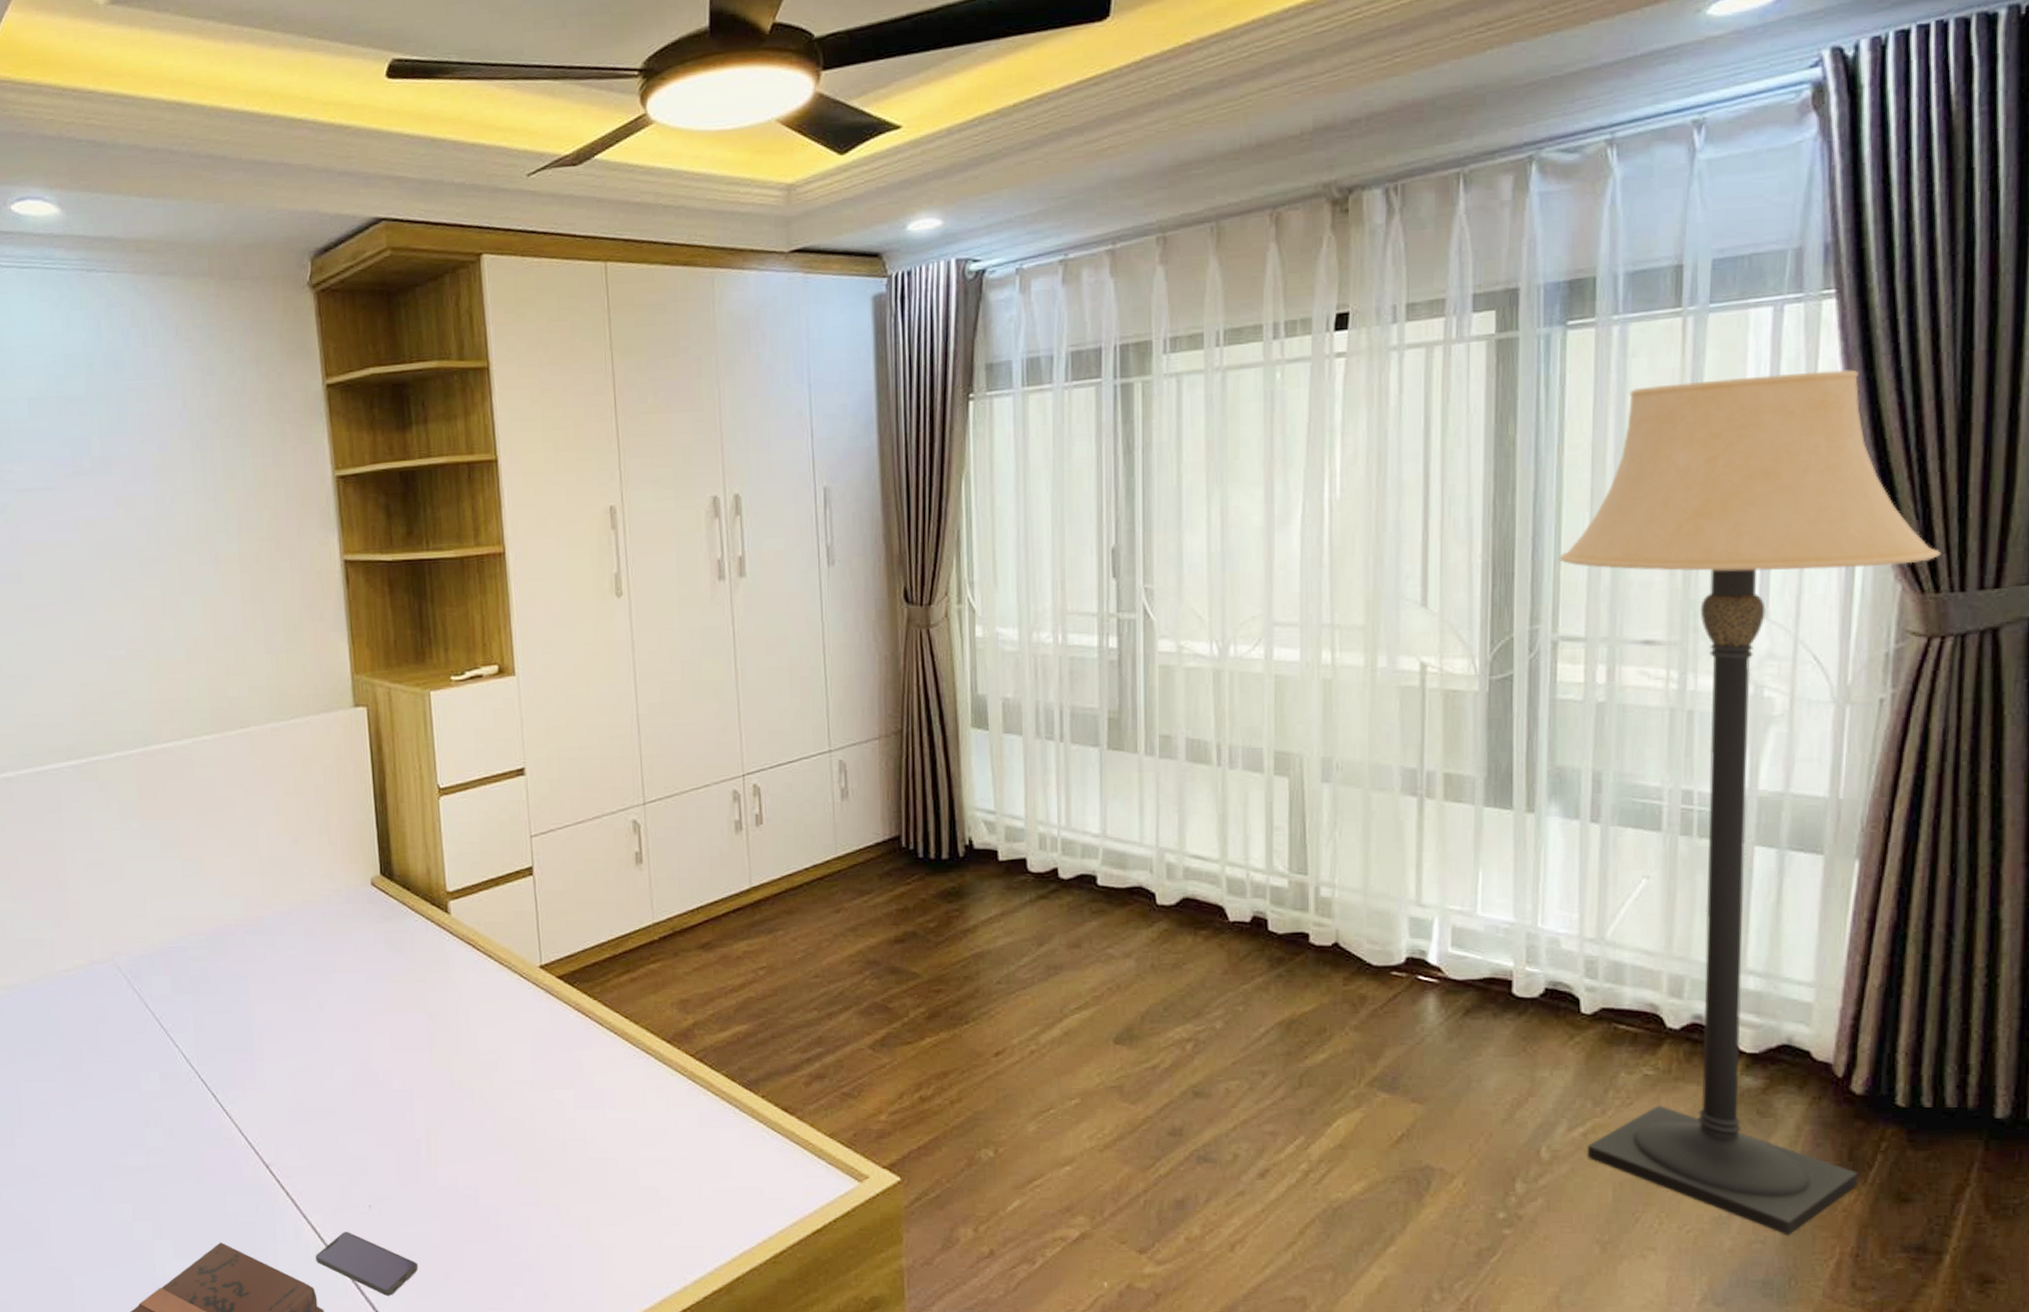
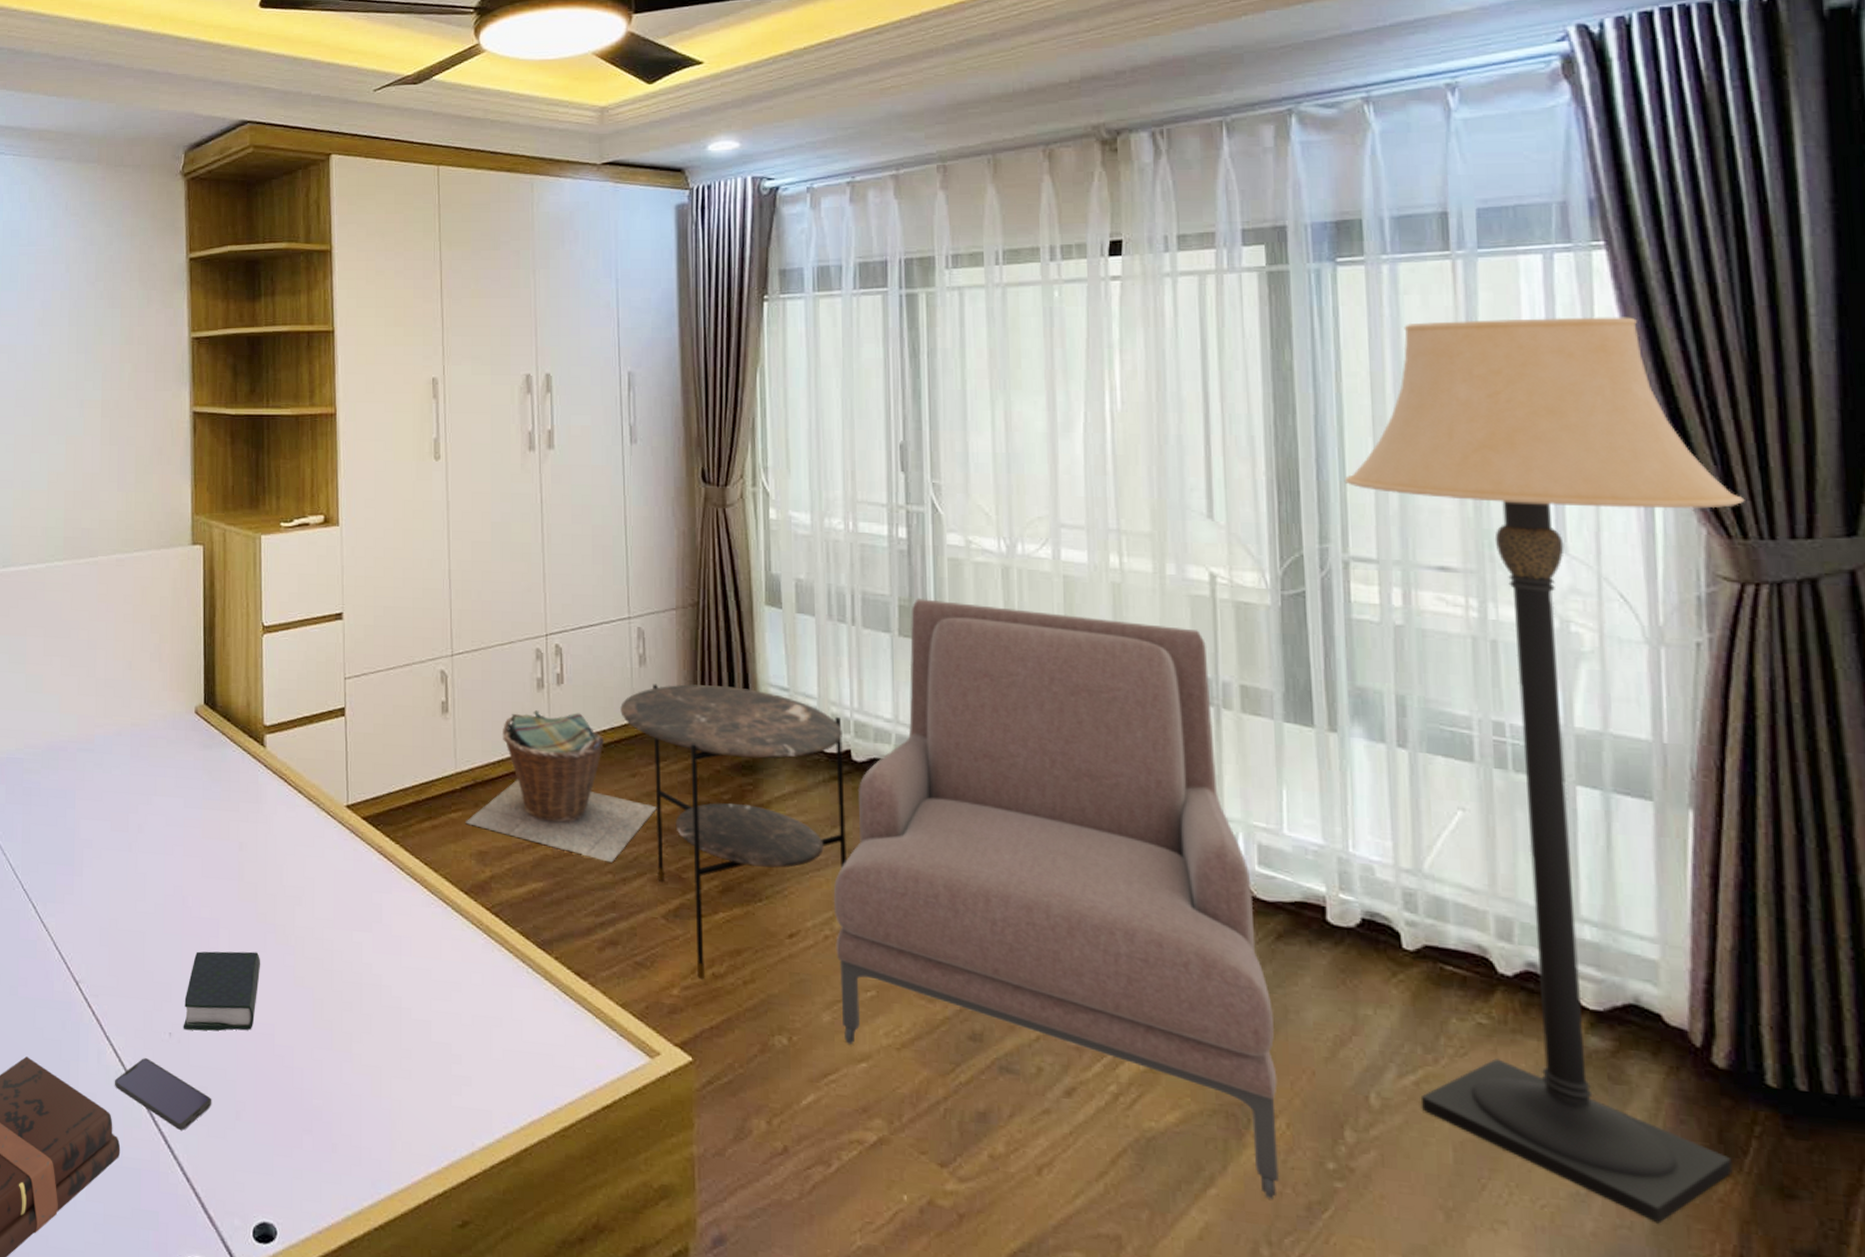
book: none [382,1119,460,1200] -> present [183,951,261,1031]
laundry basket: none [665,853,862,999] -> present [465,710,657,863]
side table: none [822,813,1054,1102] -> present [620,684,847,978]
armchair: none [1039,709,1458,1251] -> present [833,598,1279,1200]

